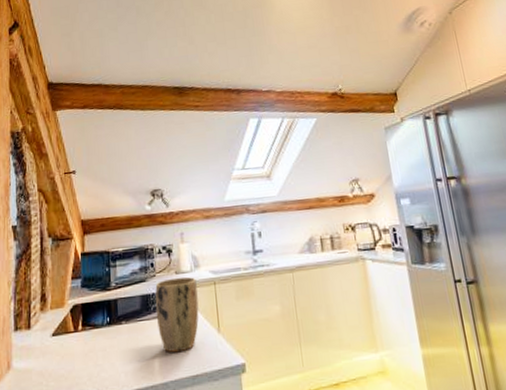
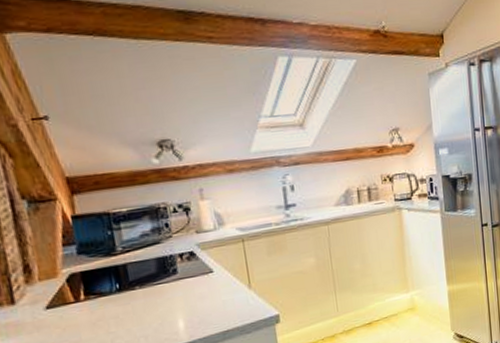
plant pot: present [155,276,199,353] -> none [172,235,227,313]

